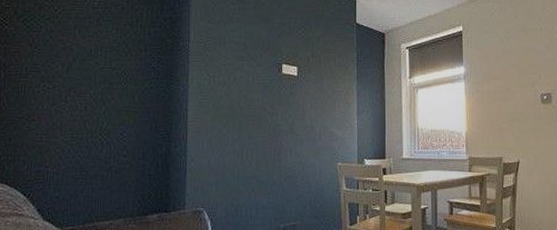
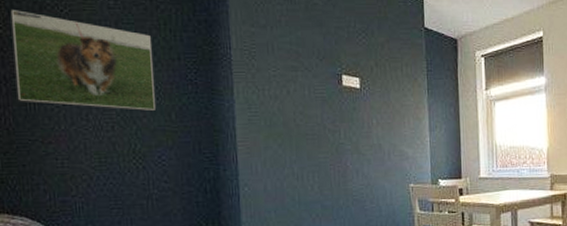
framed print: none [12,10,124,95] -> present [10,10,155,112]

